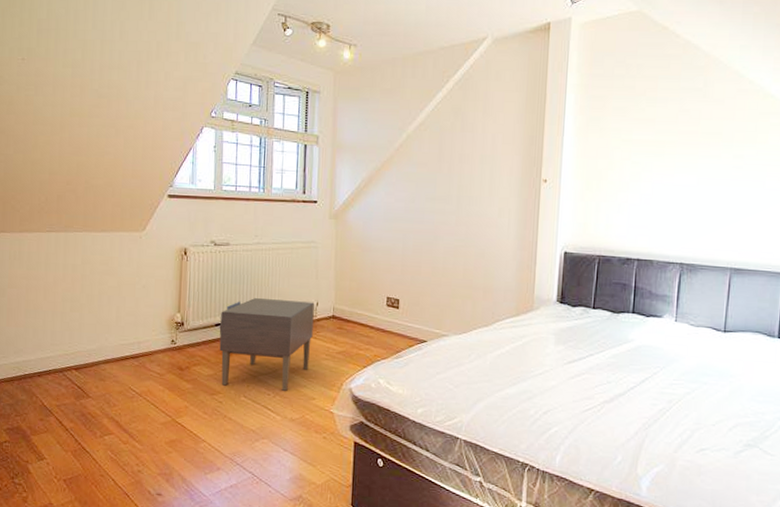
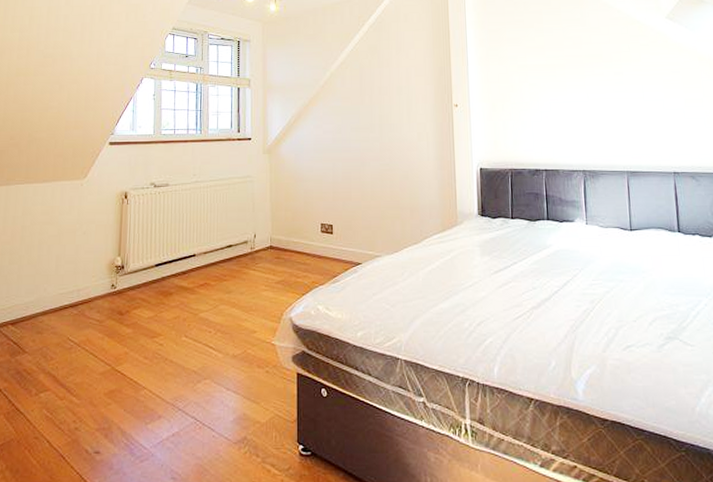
nightstand: present [219,298,314,391] -> none [159,235,252,327]

